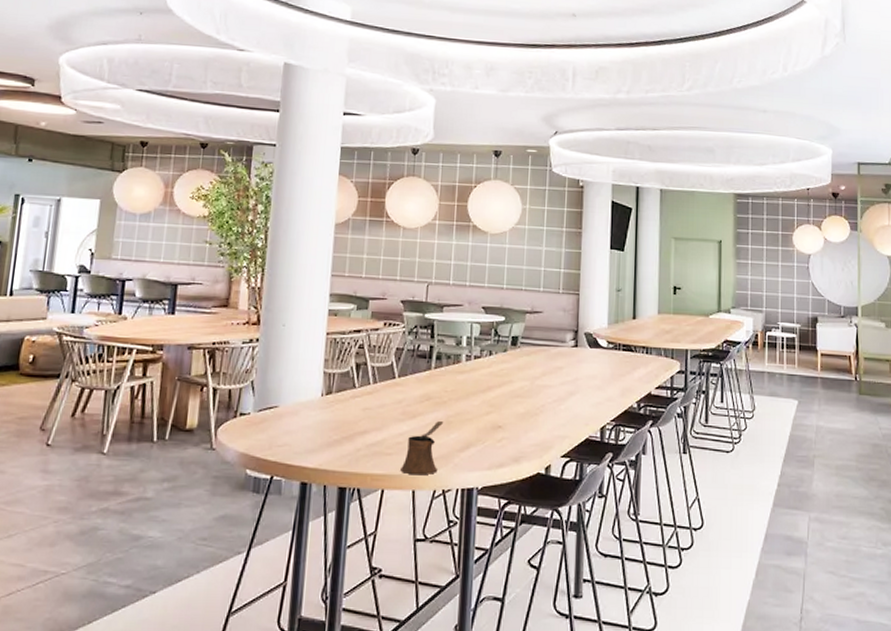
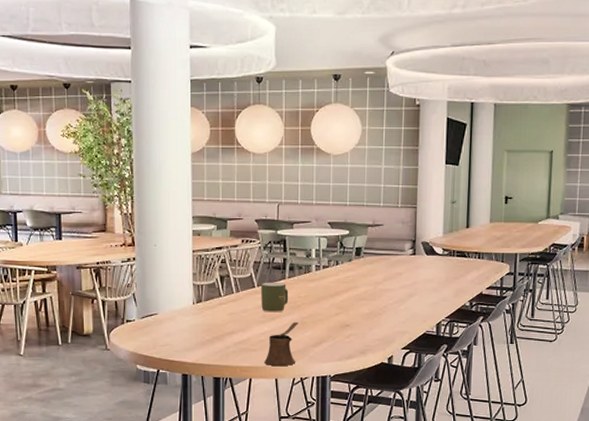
mug: none [401,372,434,409] -> present [260,282,289,313]

